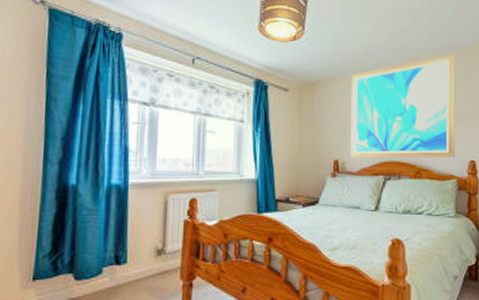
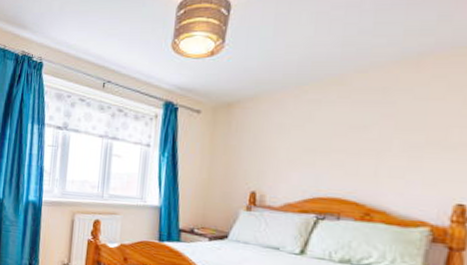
wall art: present [350,54,456,159] -> none [272,57,445,198]

